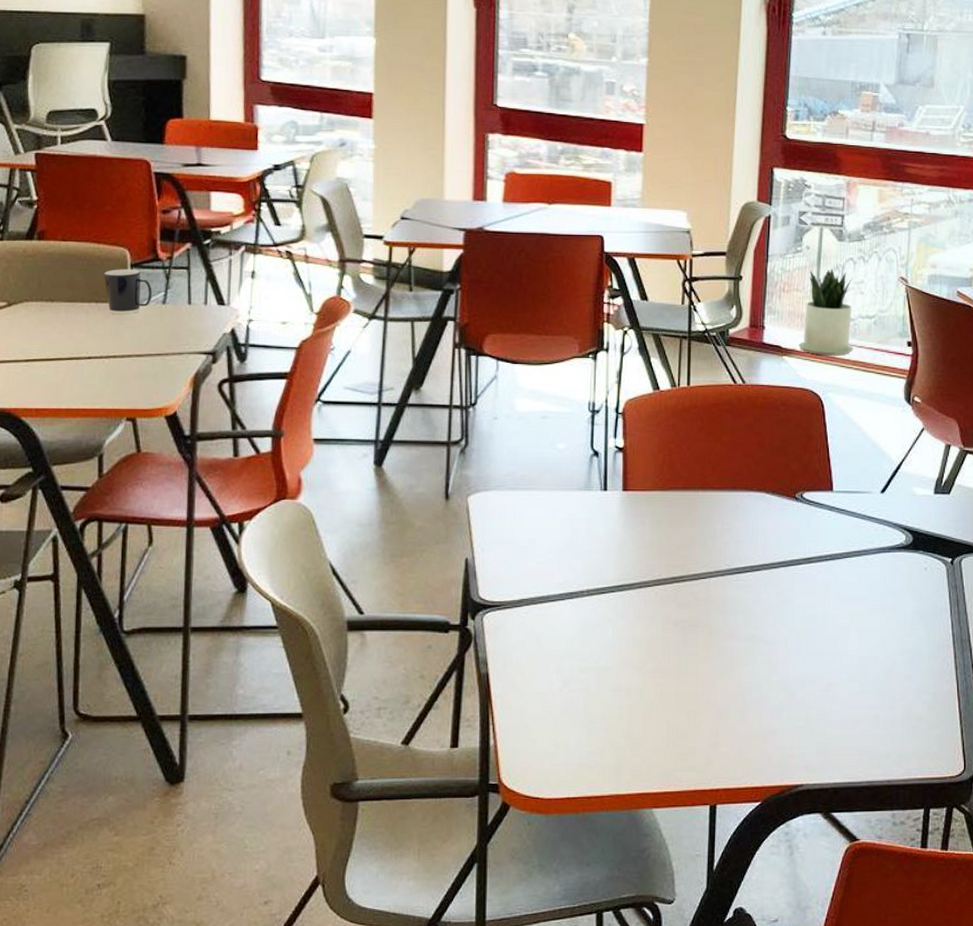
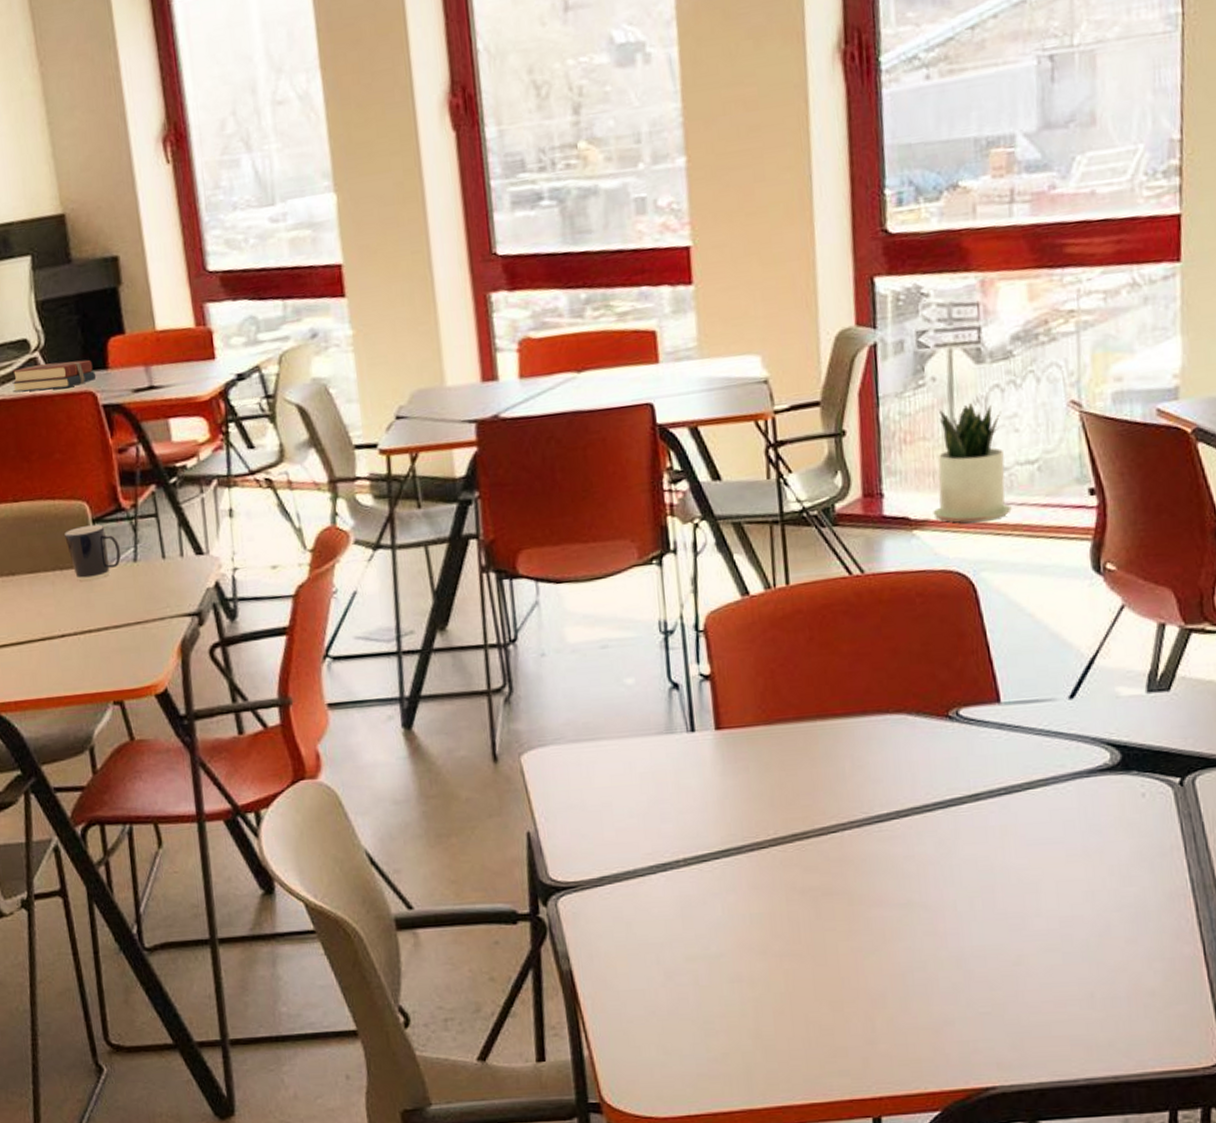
books: none [76,132,153,154] -> present [12,359,97,393]

